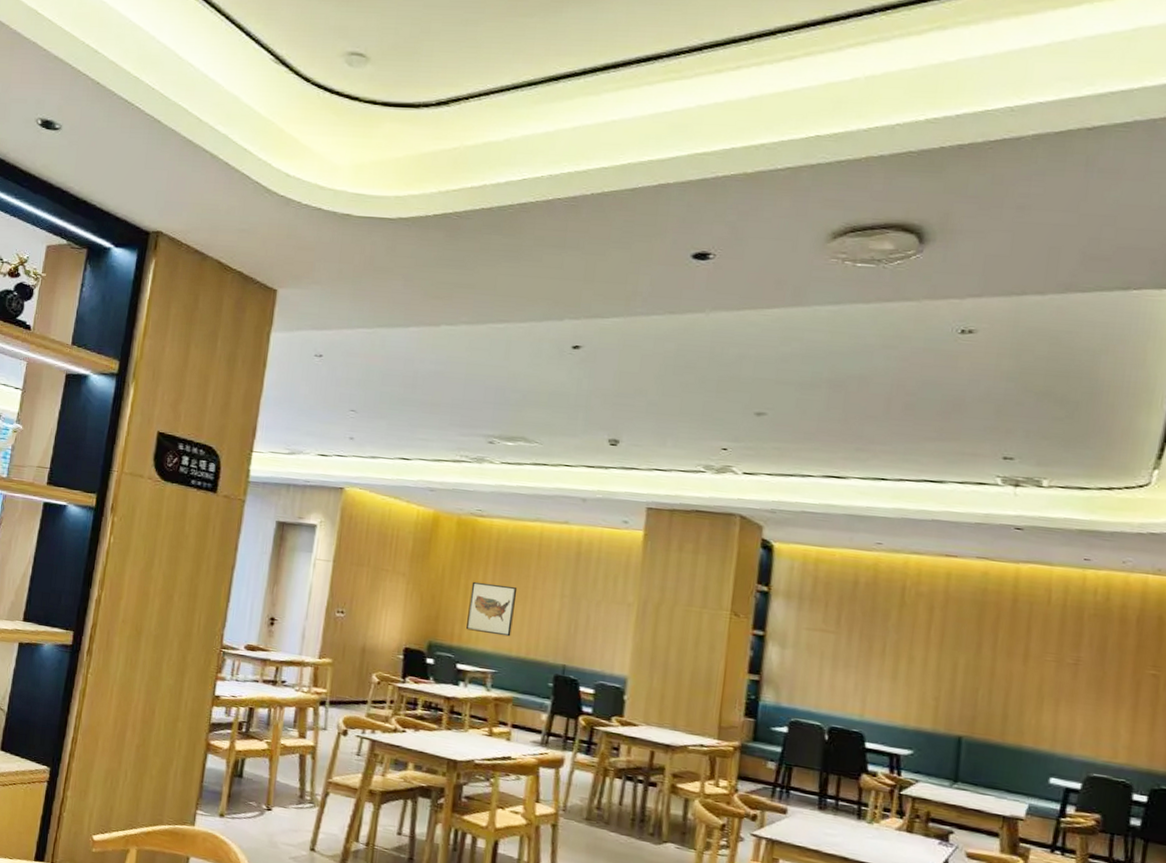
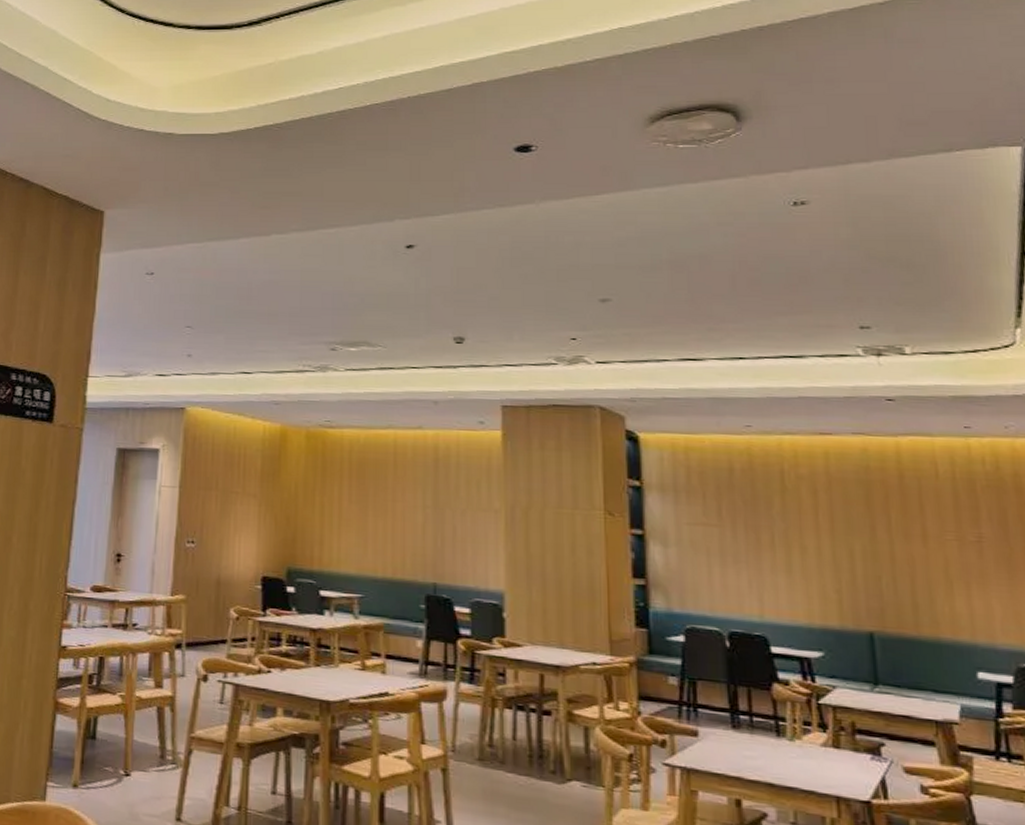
wall art: present [466,581,518,637] -> none [326,498,376,556]

